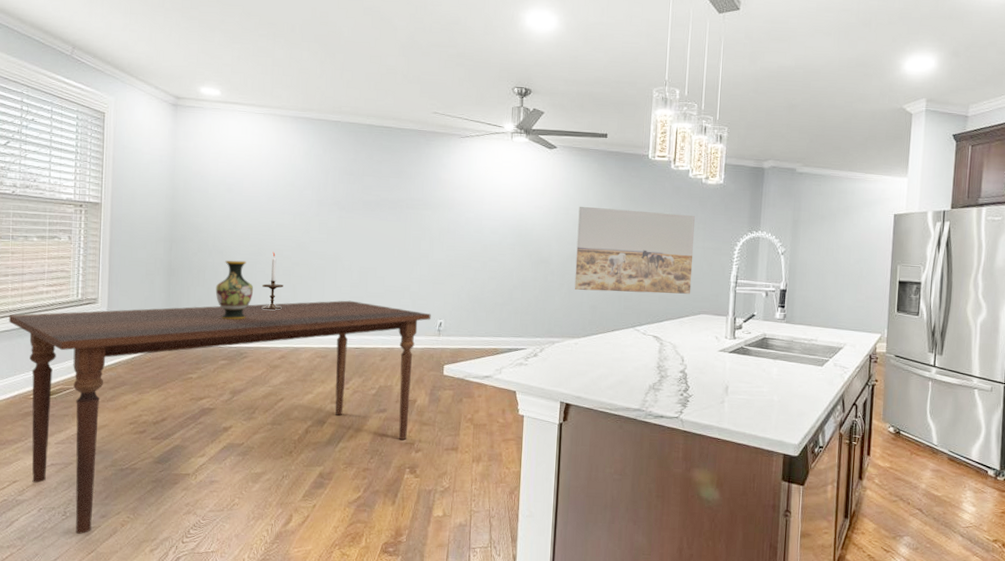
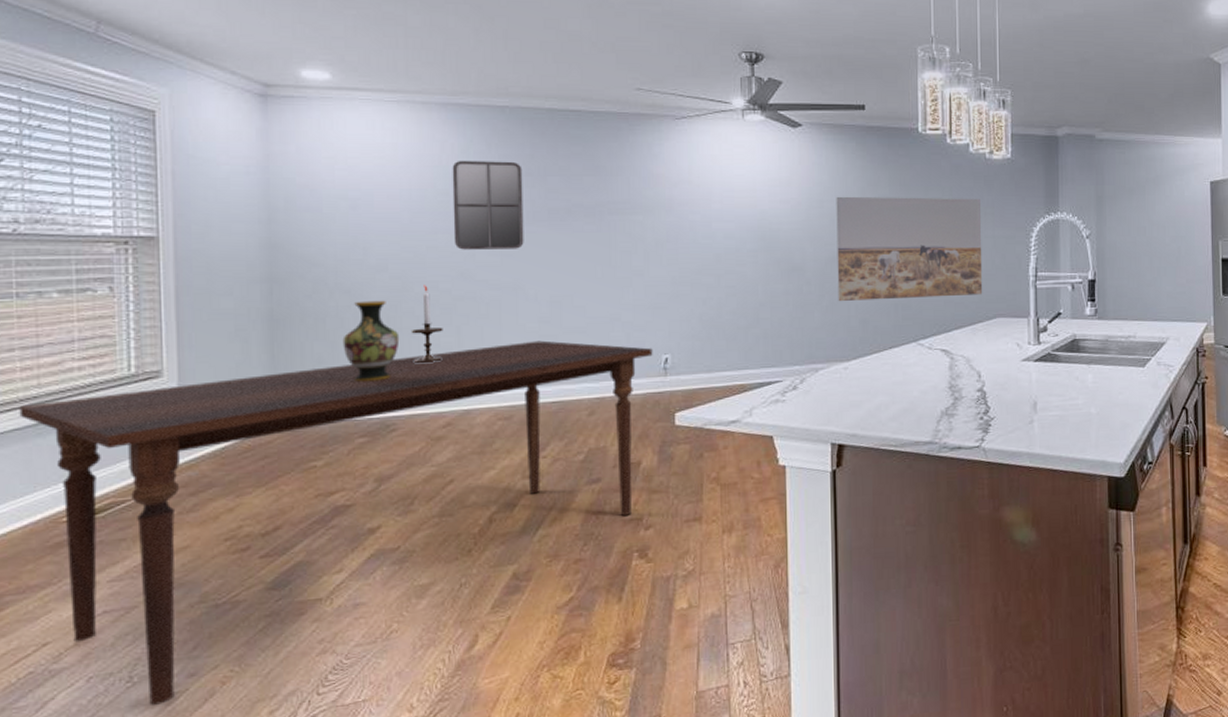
home mirror: none [295,160,347,230] -> present [452,160,524,250]

